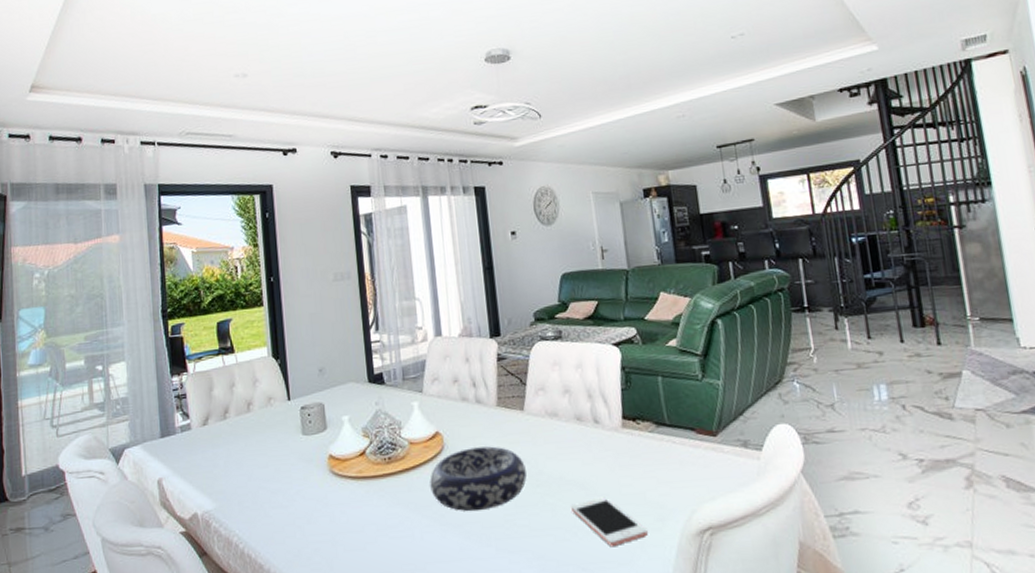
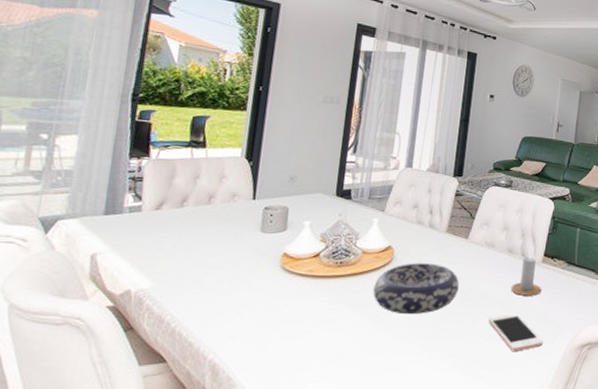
candle: none [589,409,630,474] -> present [510,247,542,296]

